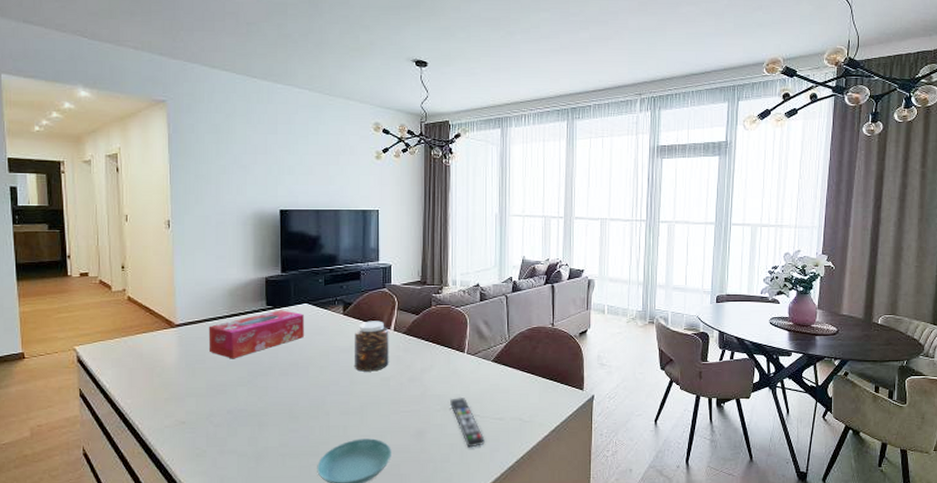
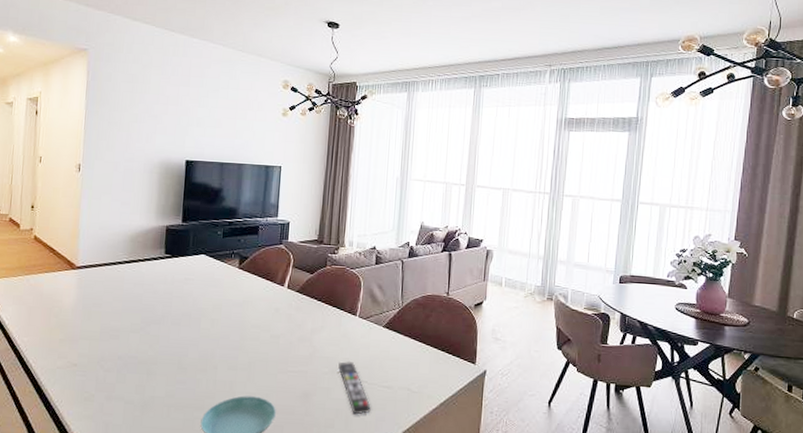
tissue box: present [208,310,304,359] -> none [106,259,200,305]
jar: present [355,321,389,372] -> none [246,276,282,328]

